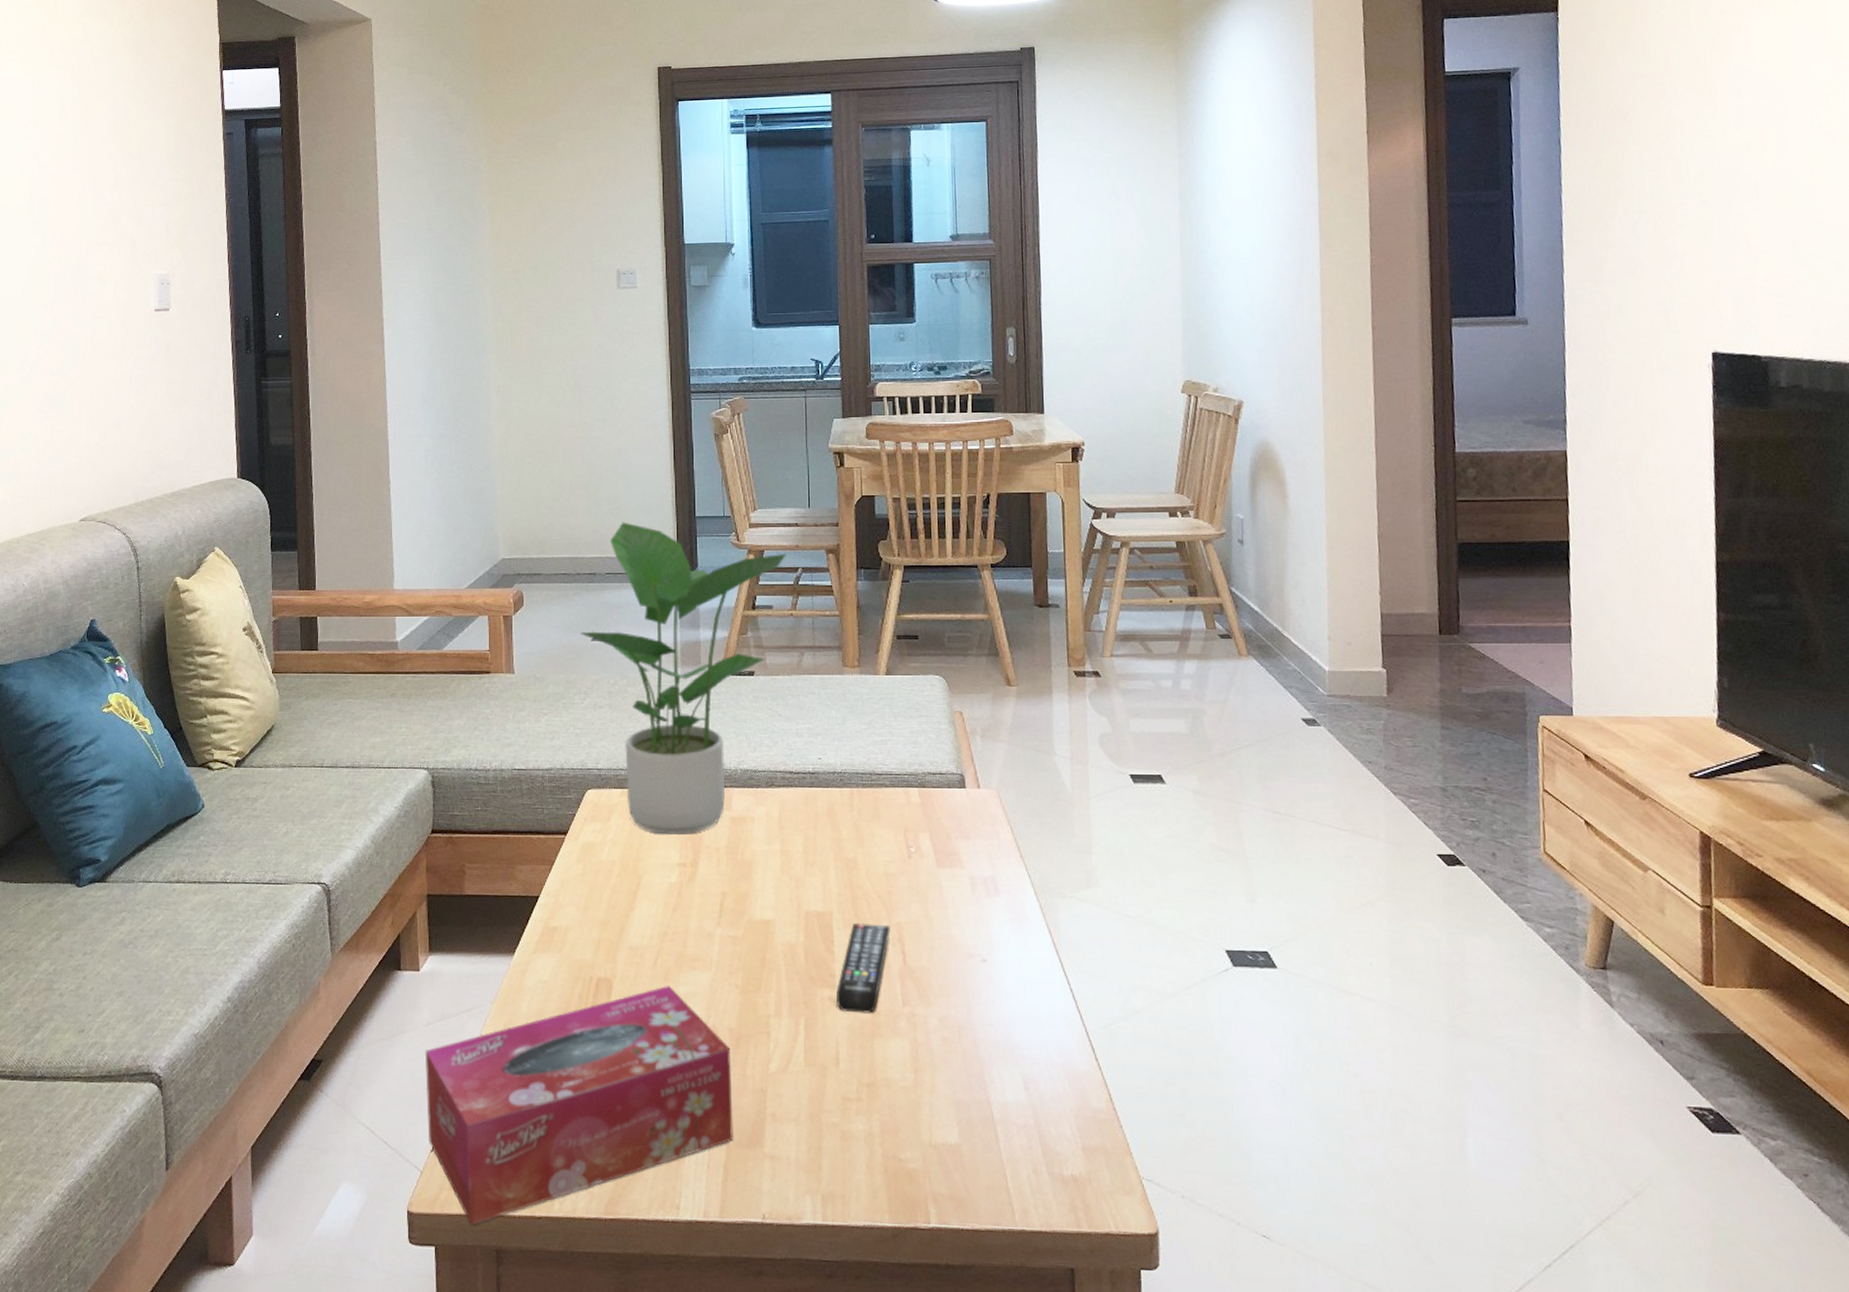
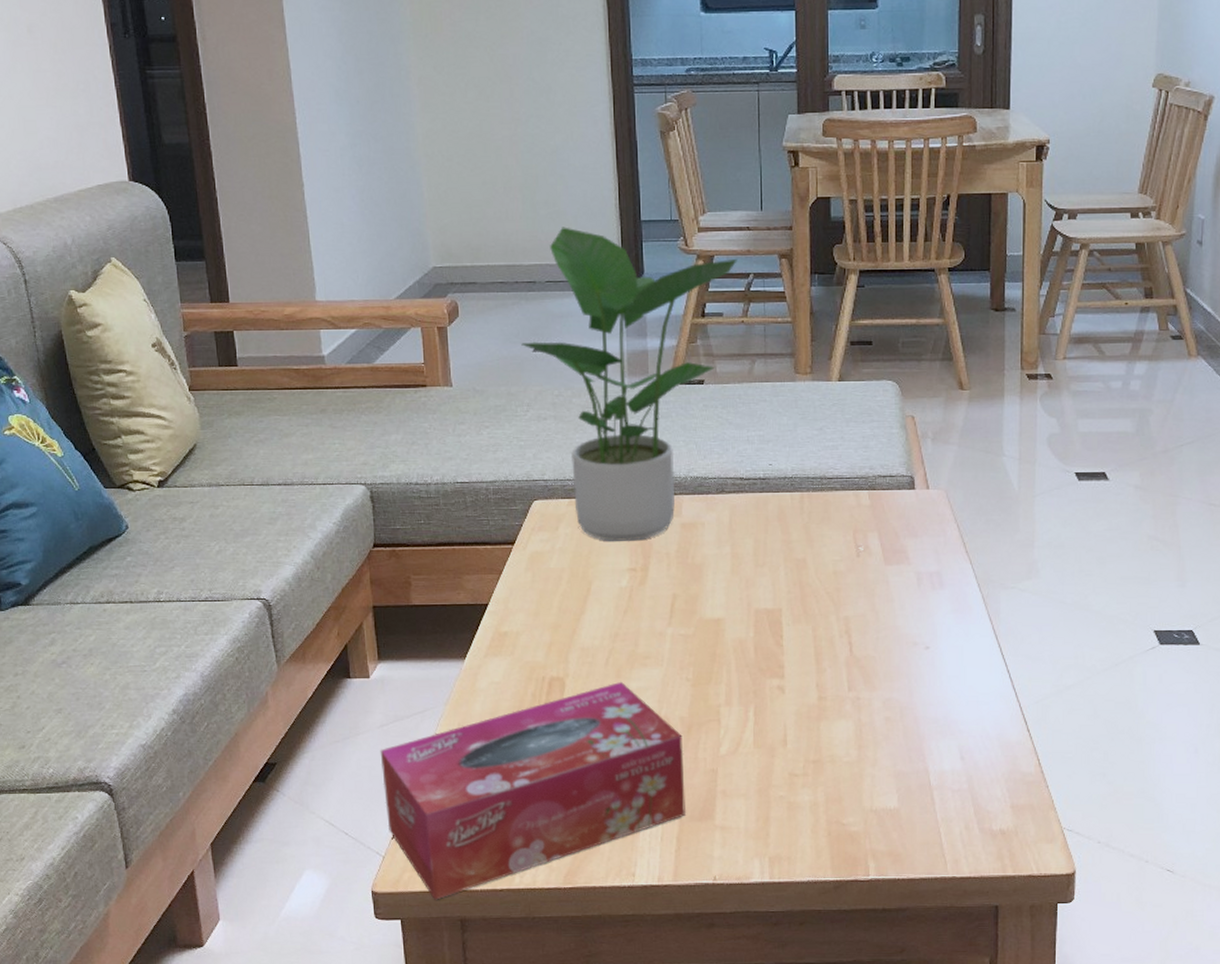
remote control: present [836,922,890,1014] -> none [785,617,838,700]

